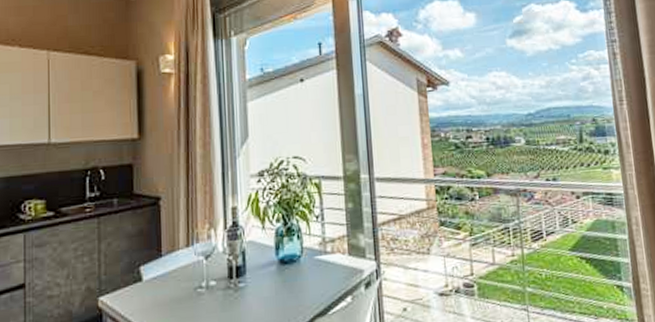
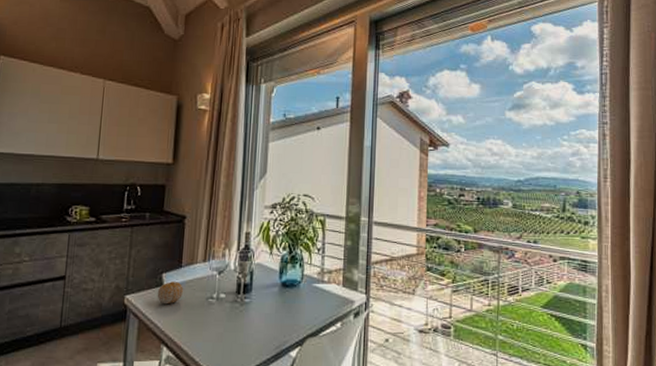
fruit: none [136,274,167,302] -> present [157,281,184,305]

